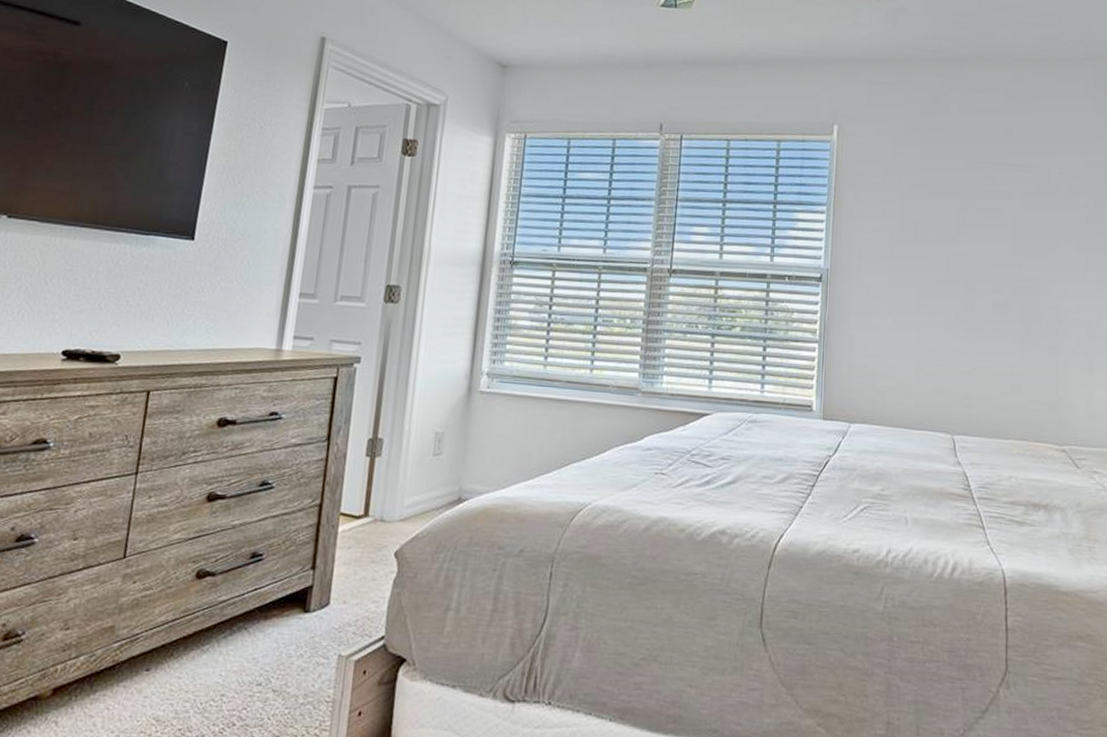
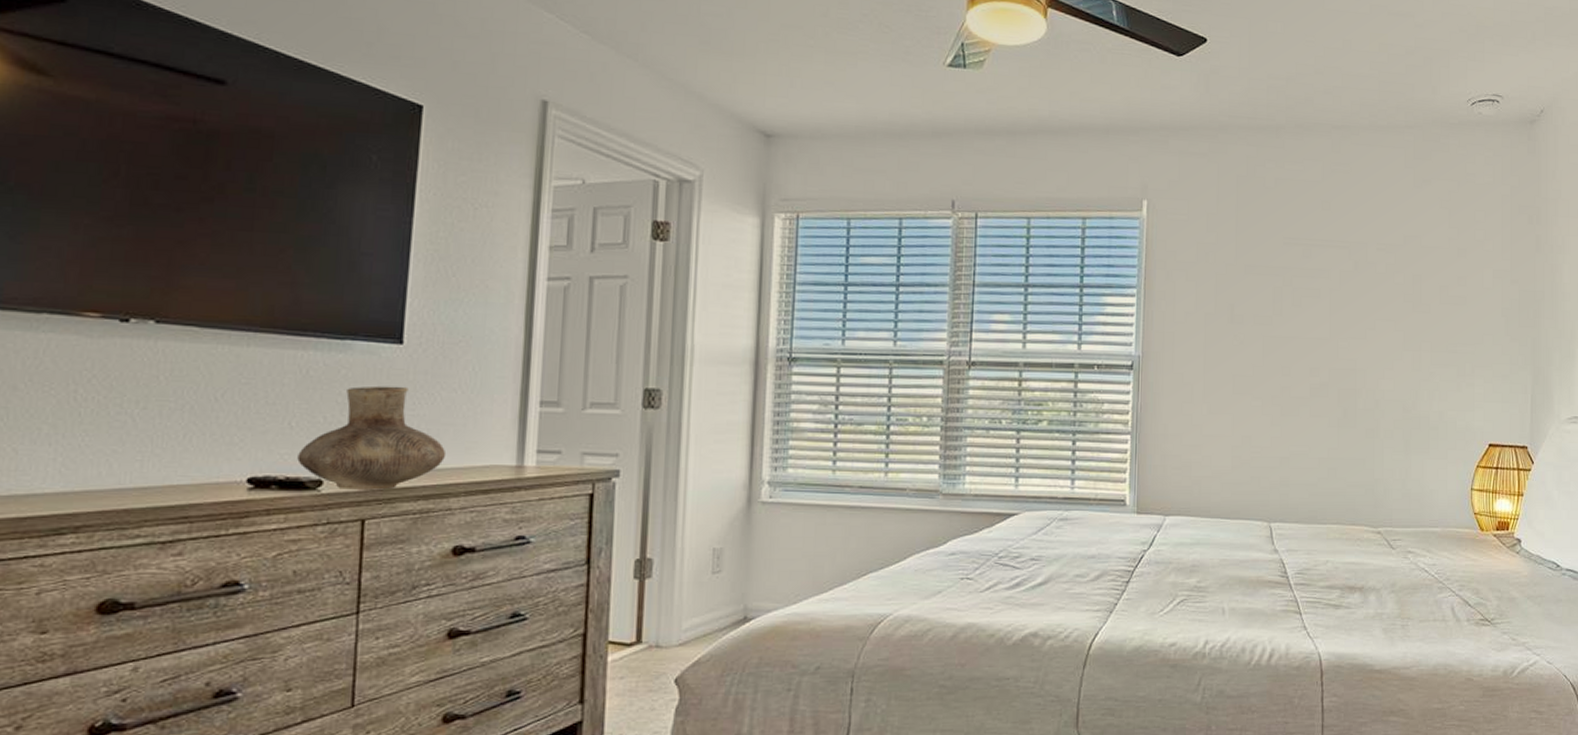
vase: none [102,275,220,366] -> present [297,386,447,490]

